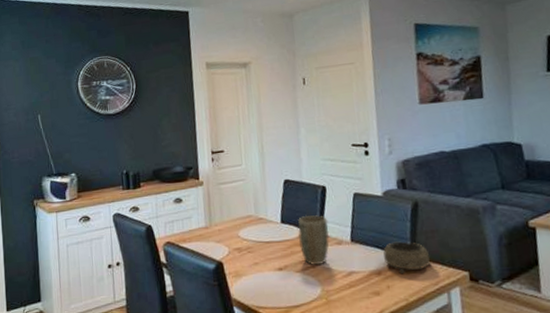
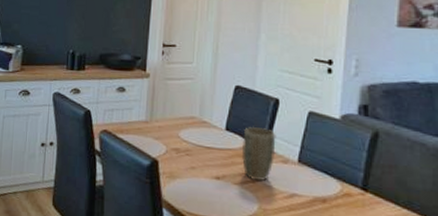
decorative bowl: present [383,241,432,273] -> none [332,170,384,206]

